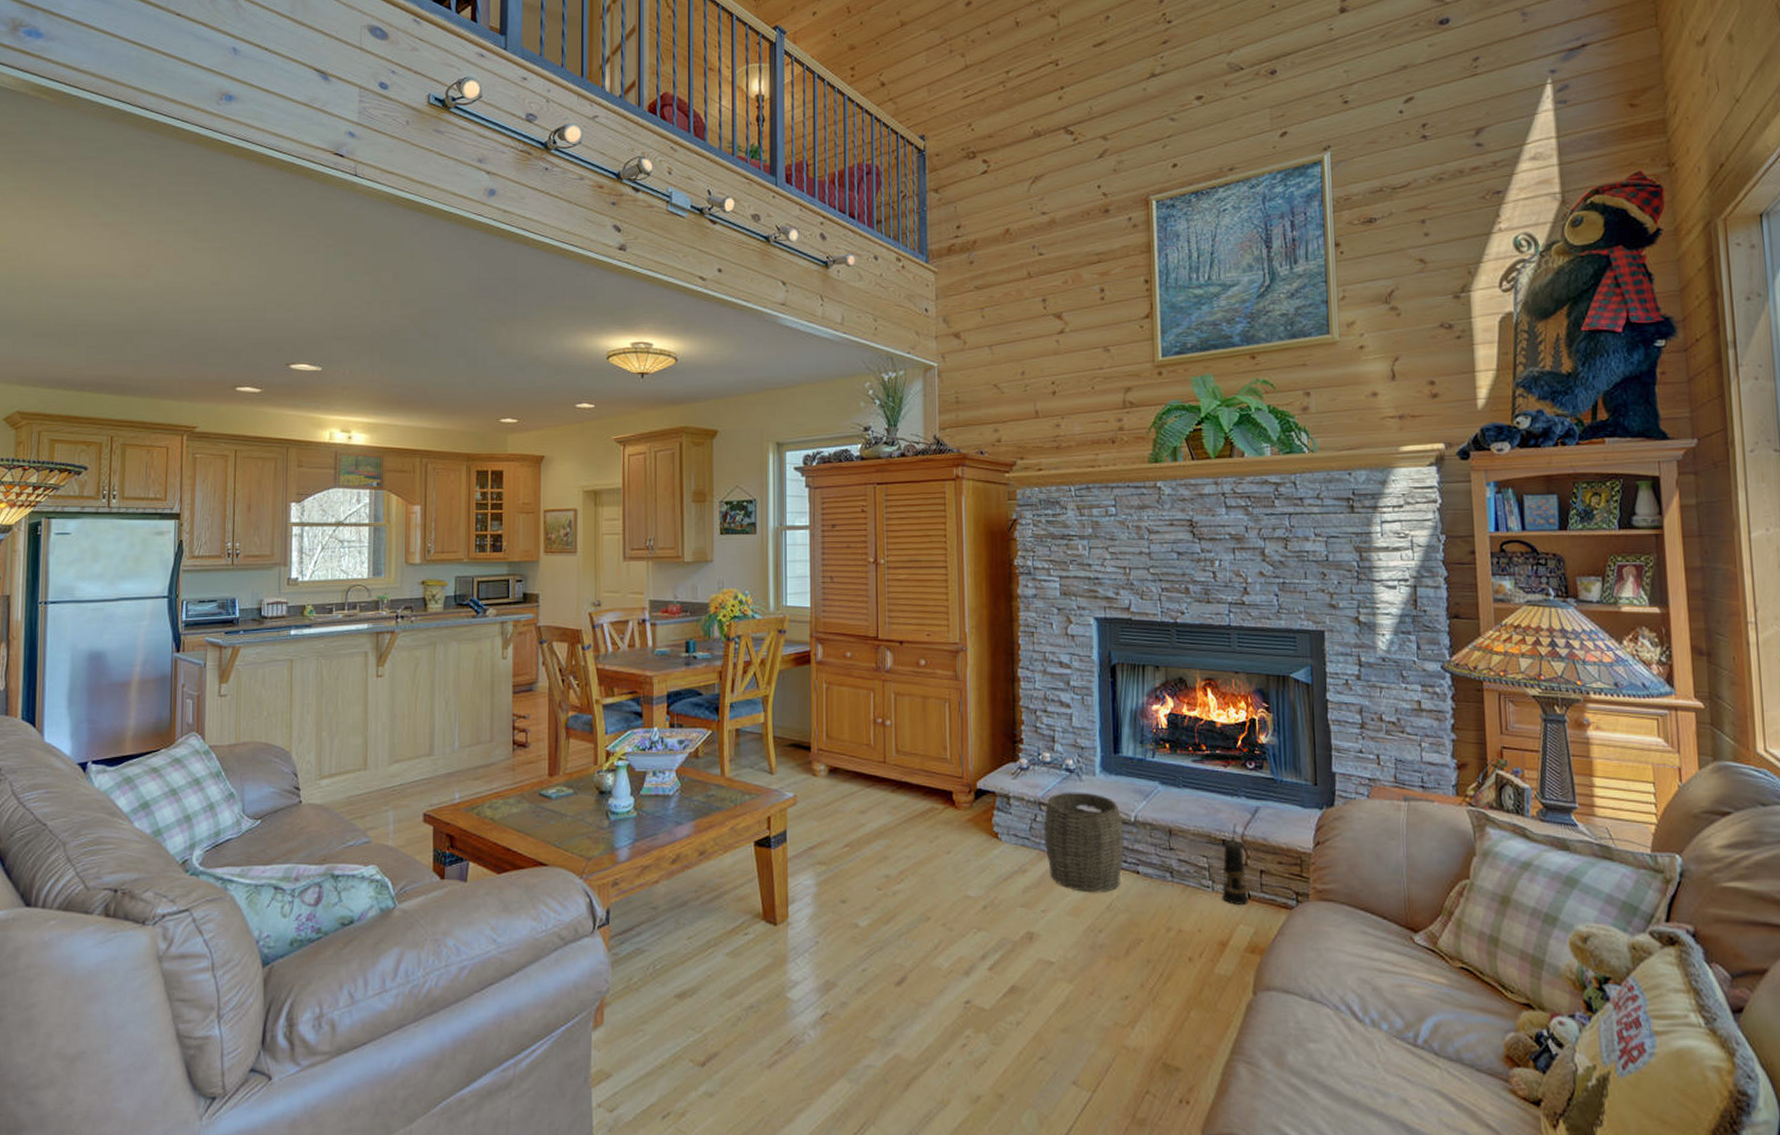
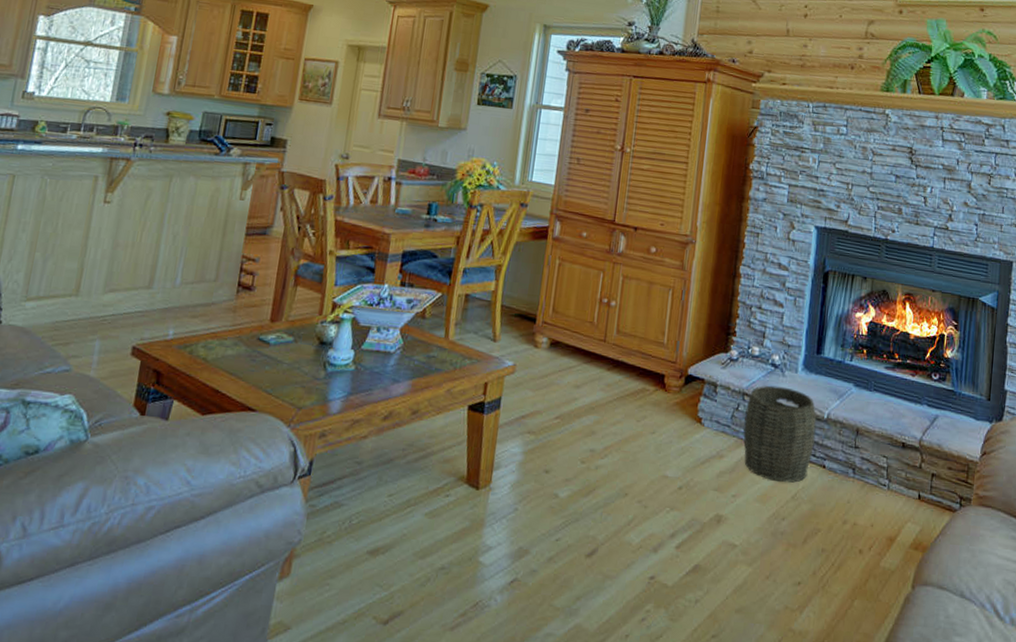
lantern: present [1221,823,1248,905] -> none [895,428,920,505]

